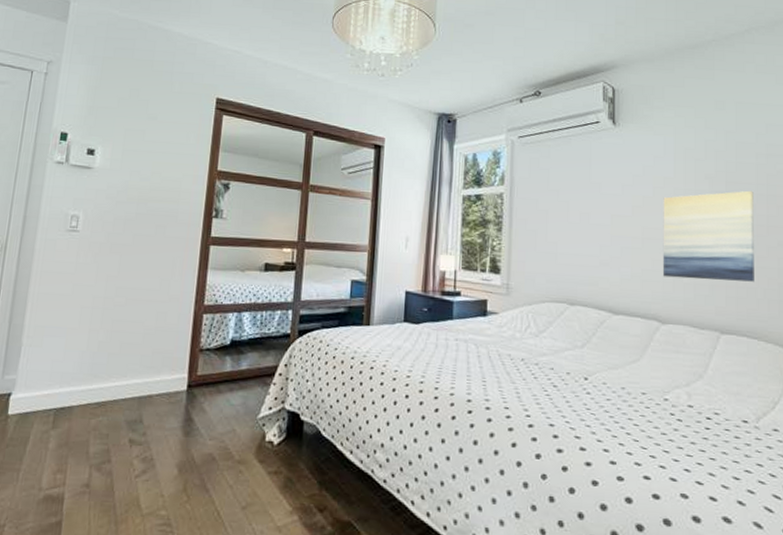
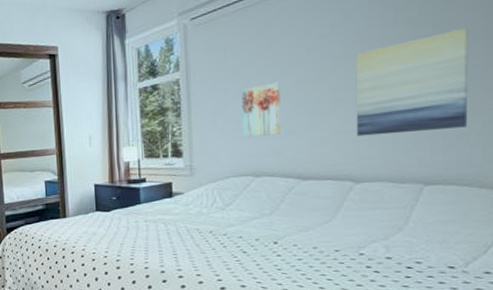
wall art: none [560,211,597,264] -> present [241,82,281,138]

